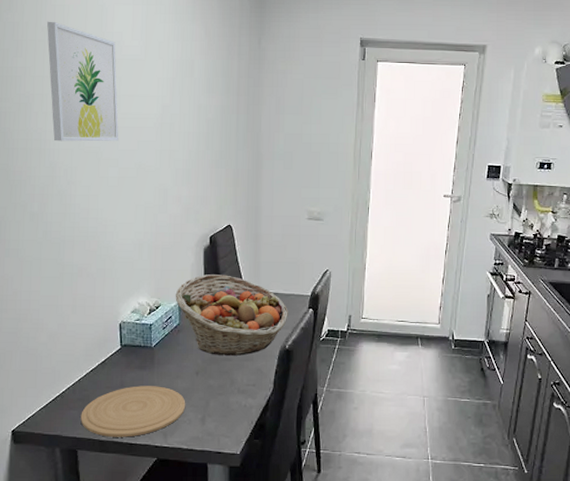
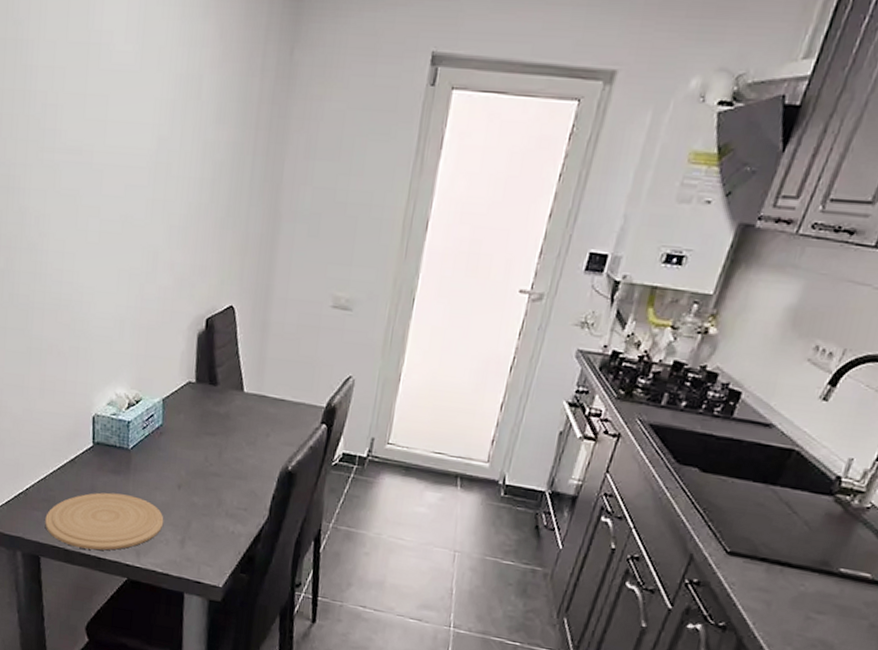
wall art: present [46,21,119,142] -> none [19,11,104,183]
fruit basket: present [175,274,288,356] -> none [159,366,296,472]

